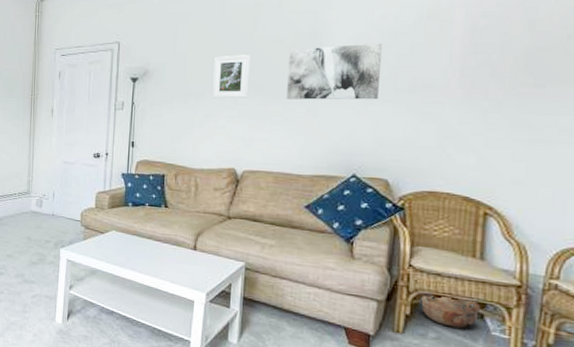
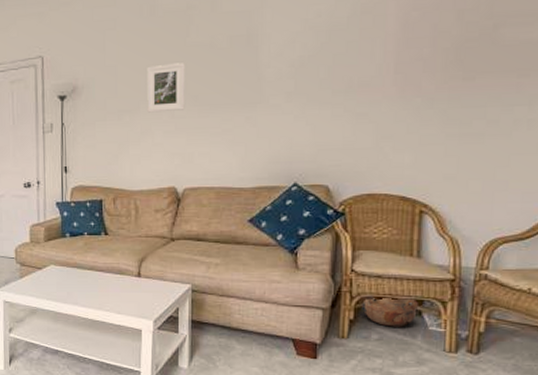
wall art: present [286,43,382,100] -> none [224,42,317,109]

